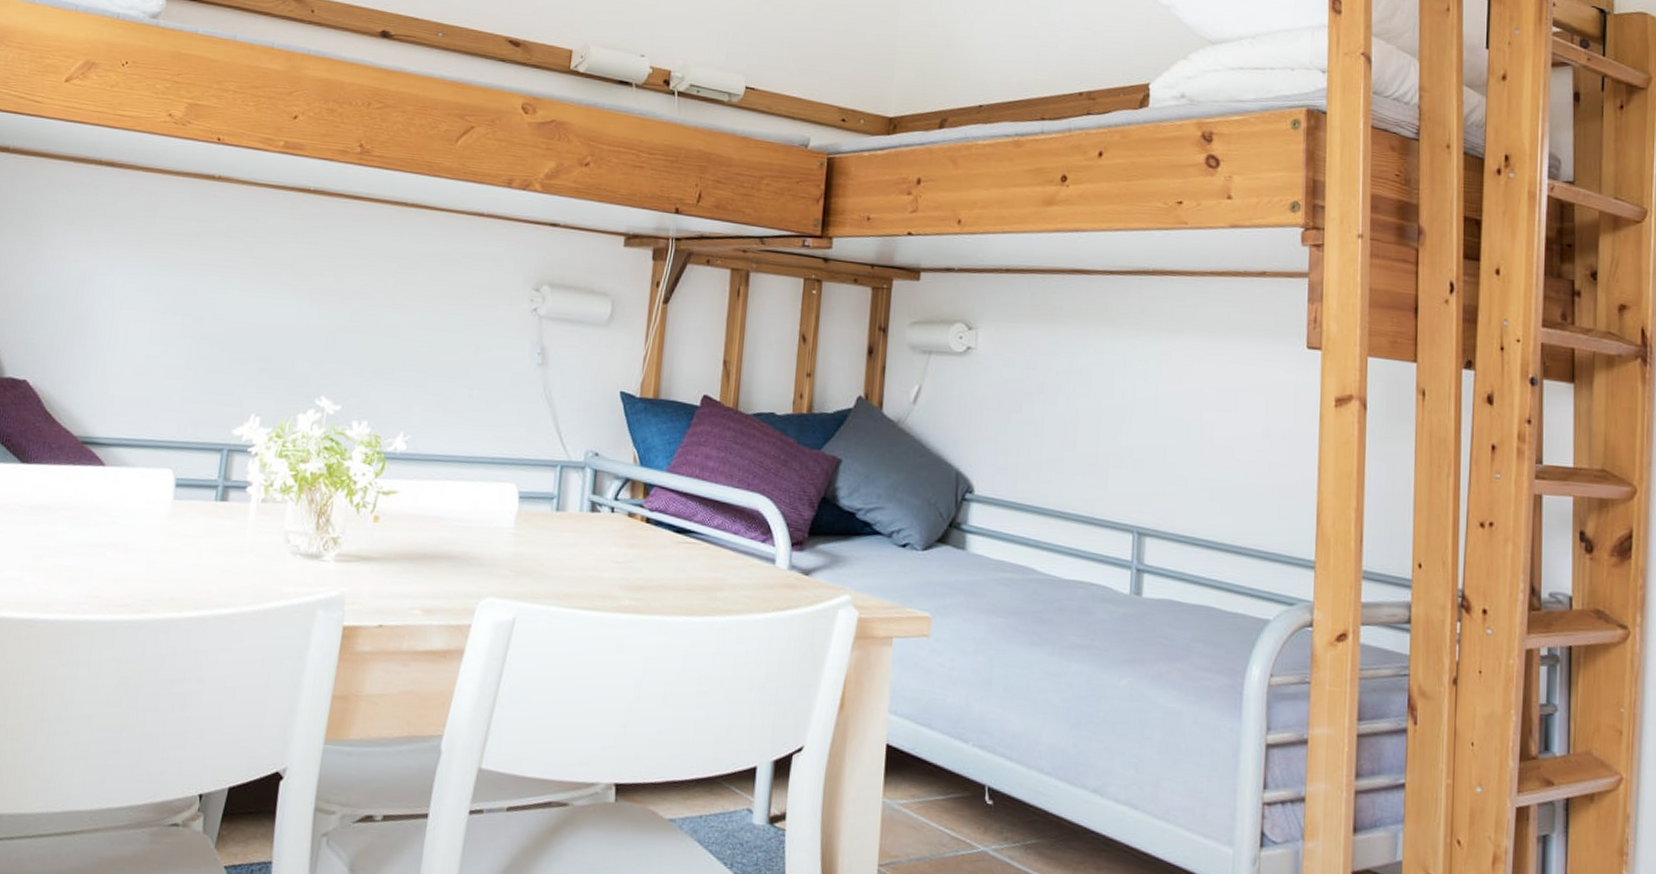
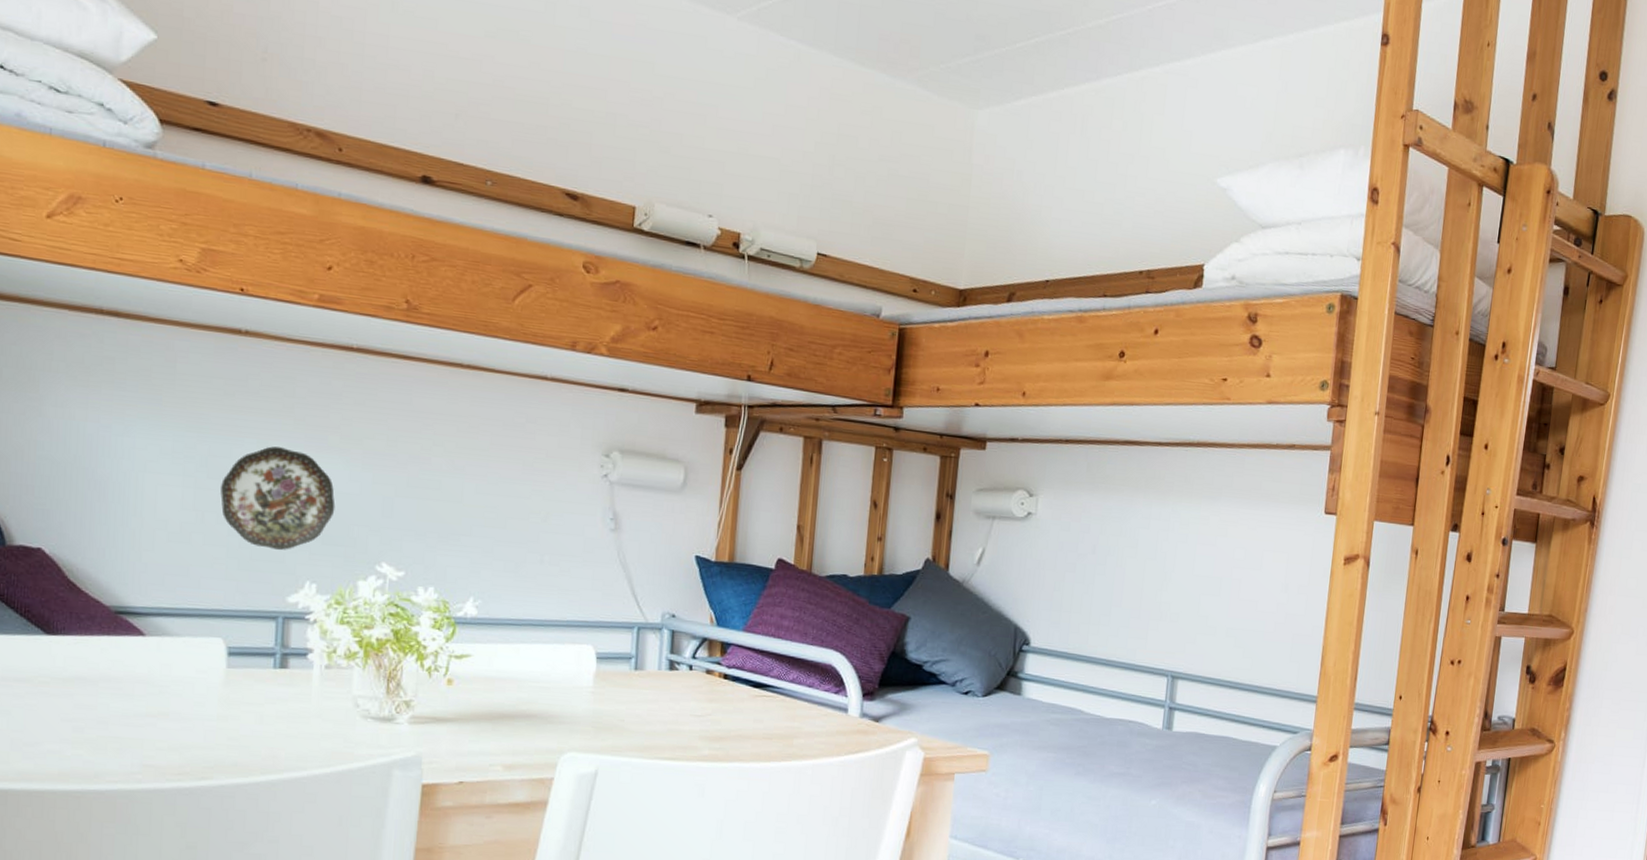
decorative plate: none [183,283,284,384] -> present [220,446,336,551]

